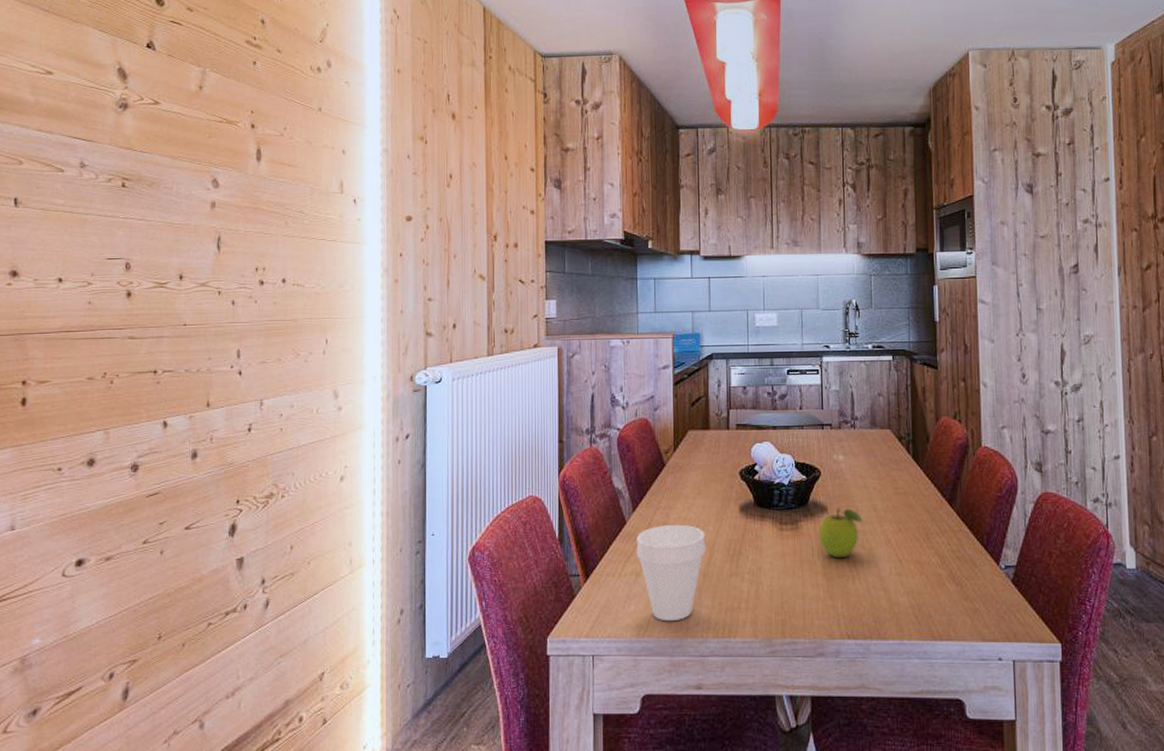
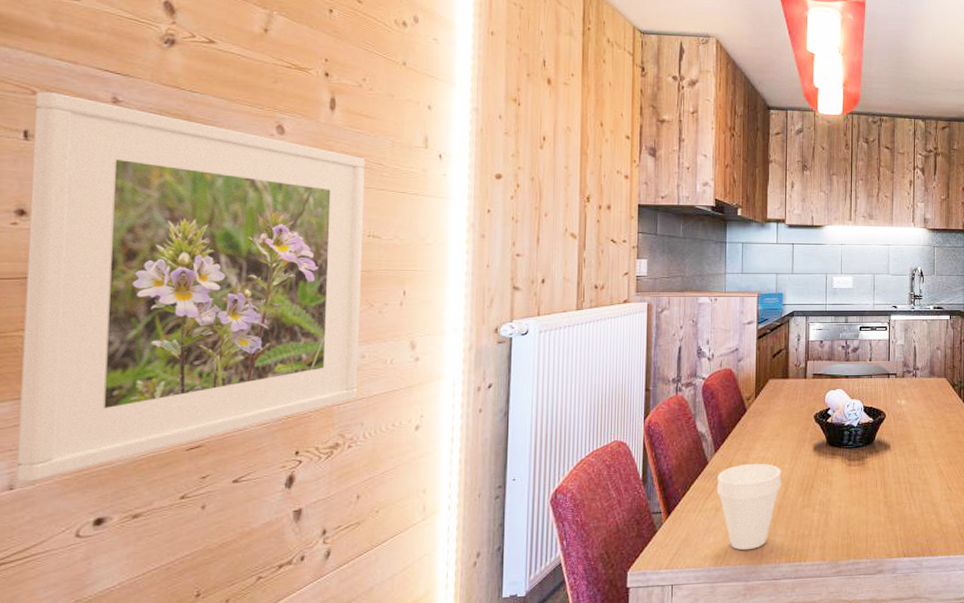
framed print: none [17,161,289,523] -> present [17,92,366,481]
fruit: present [819,508,863,558] -> none [882,445,920,489]

